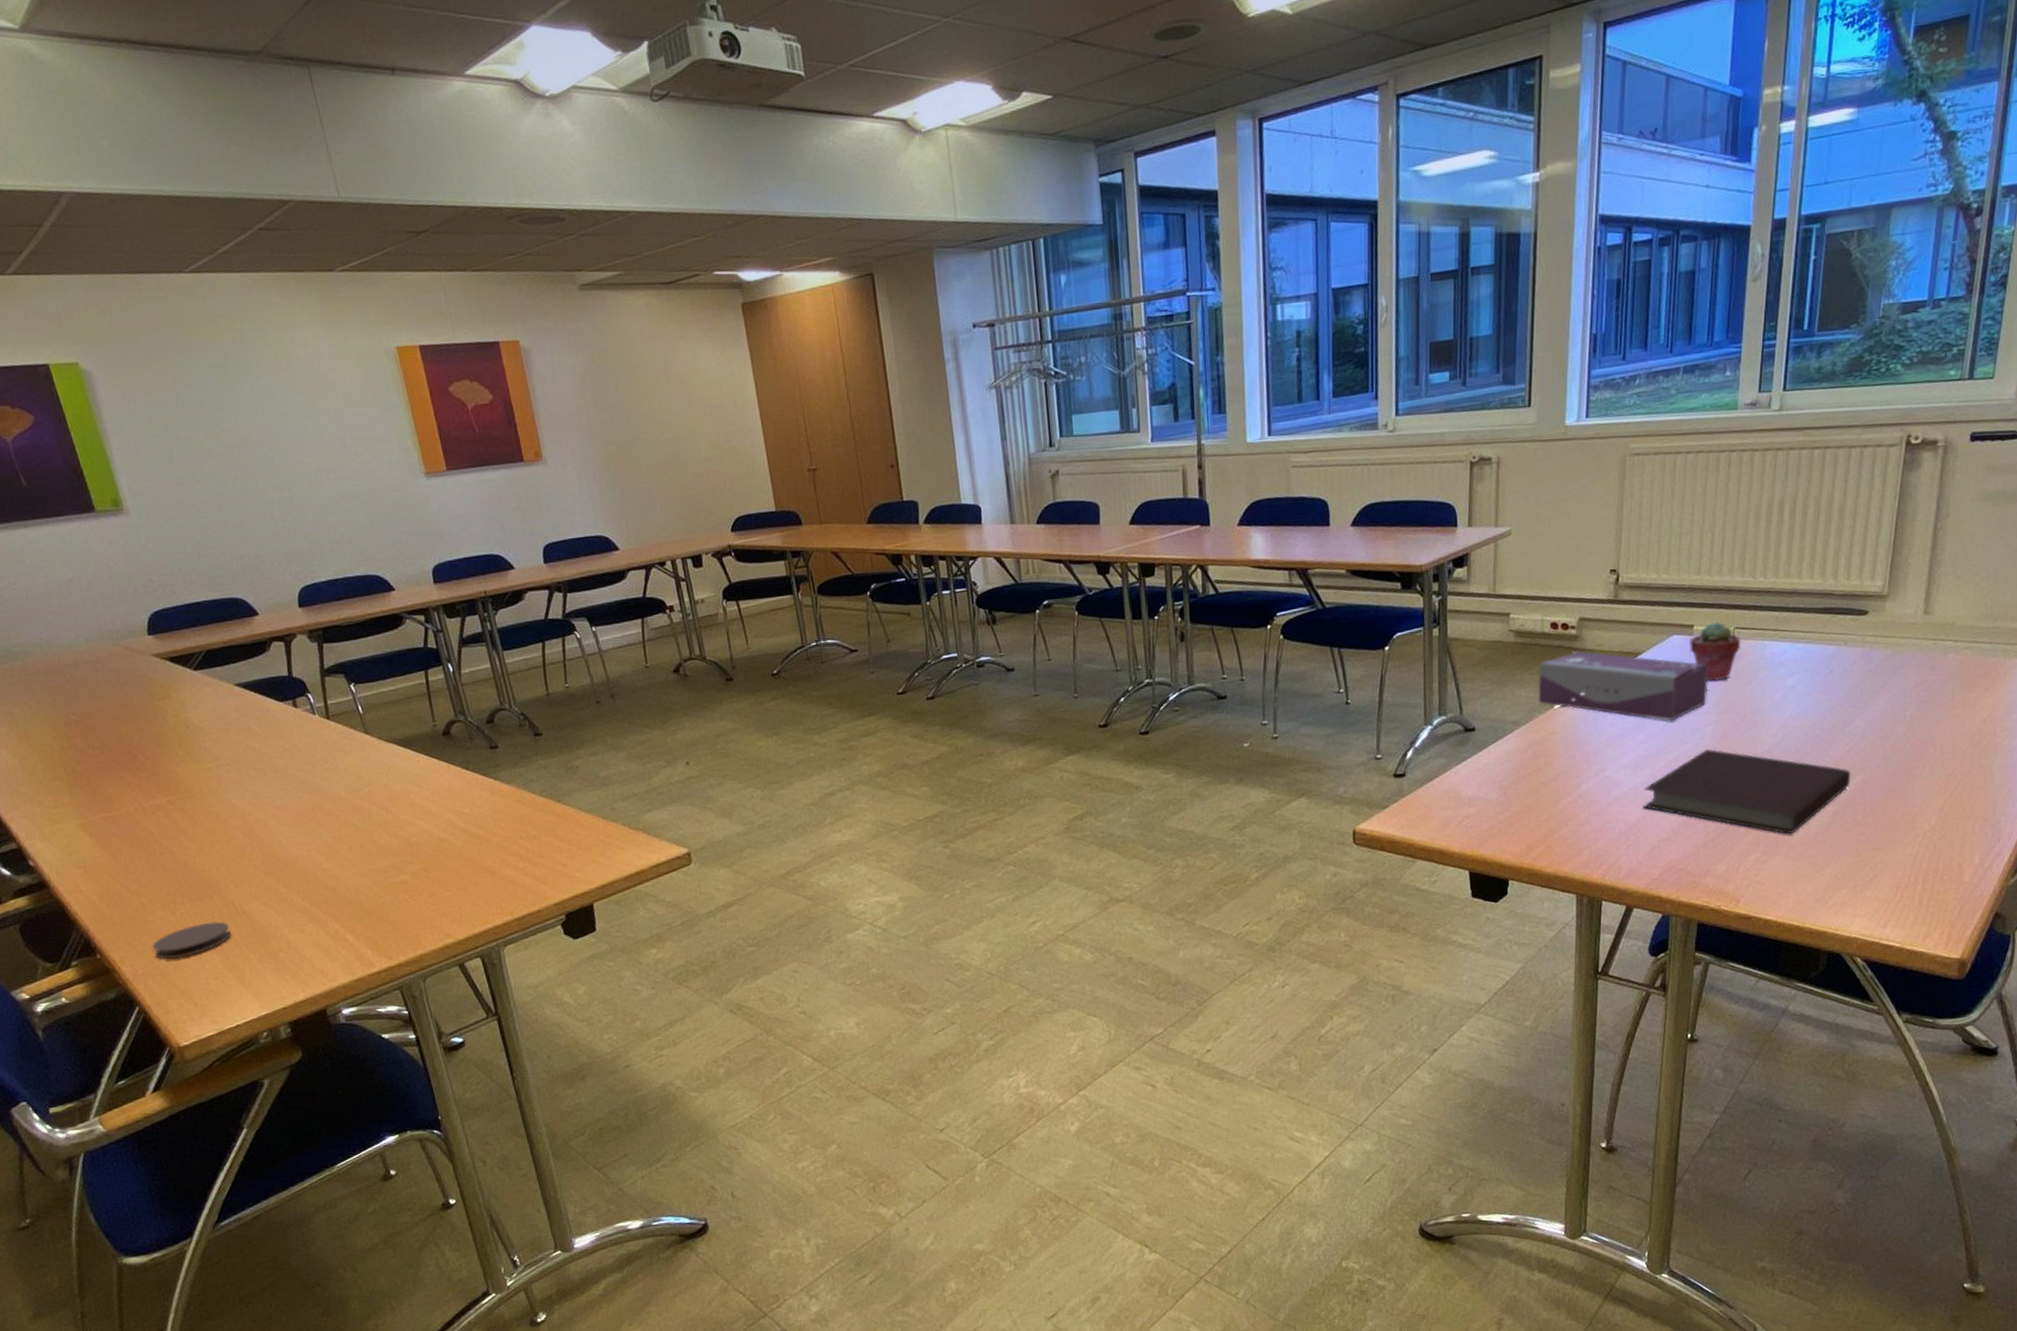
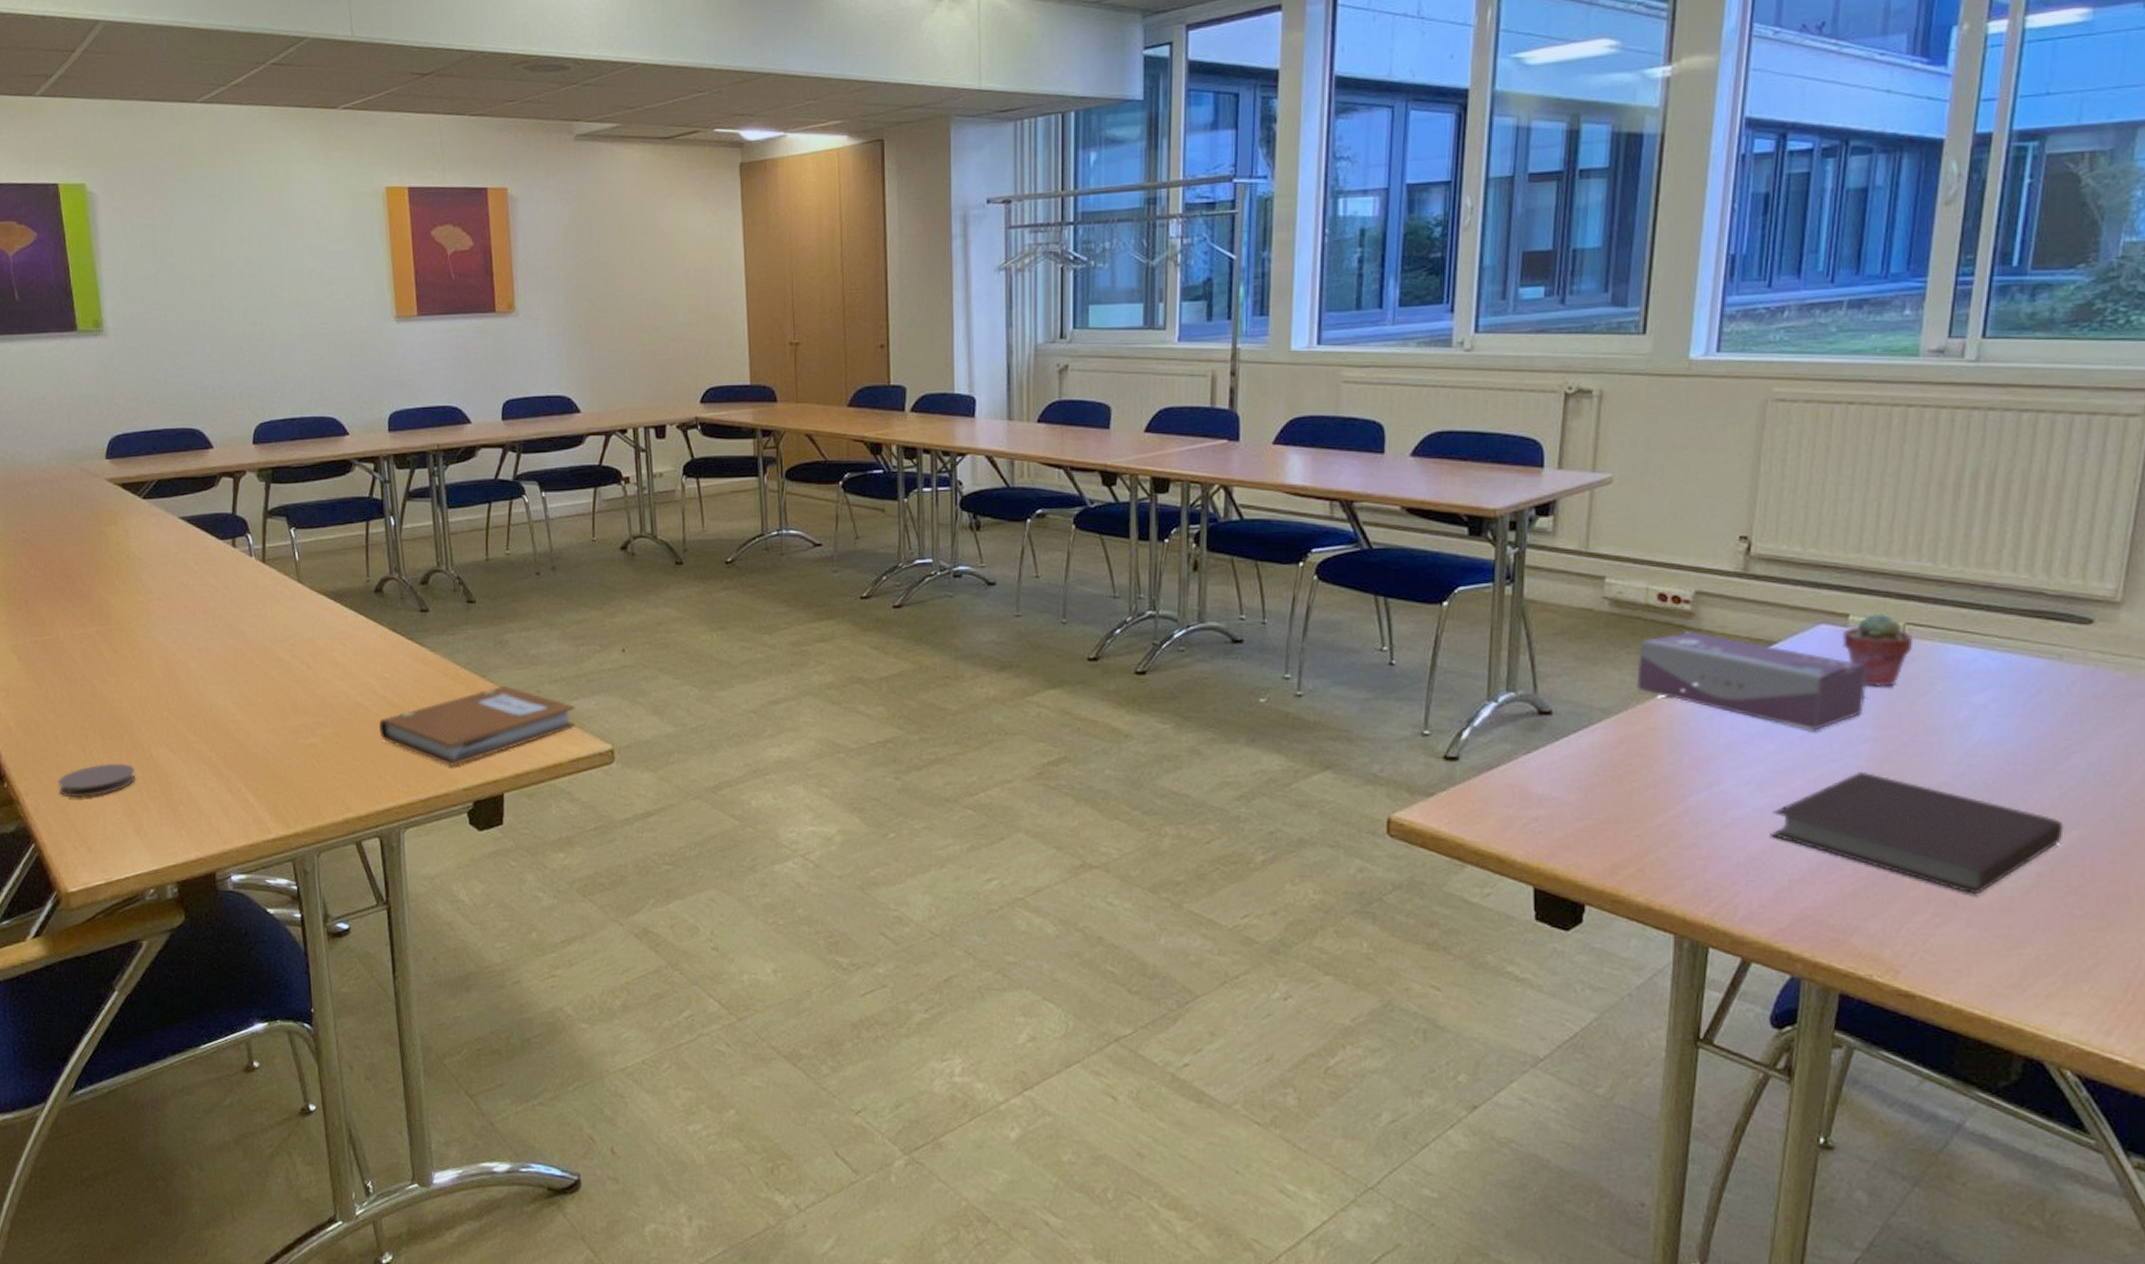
notebook: none [465,807,653,886] -> present [379,685,576,766]

